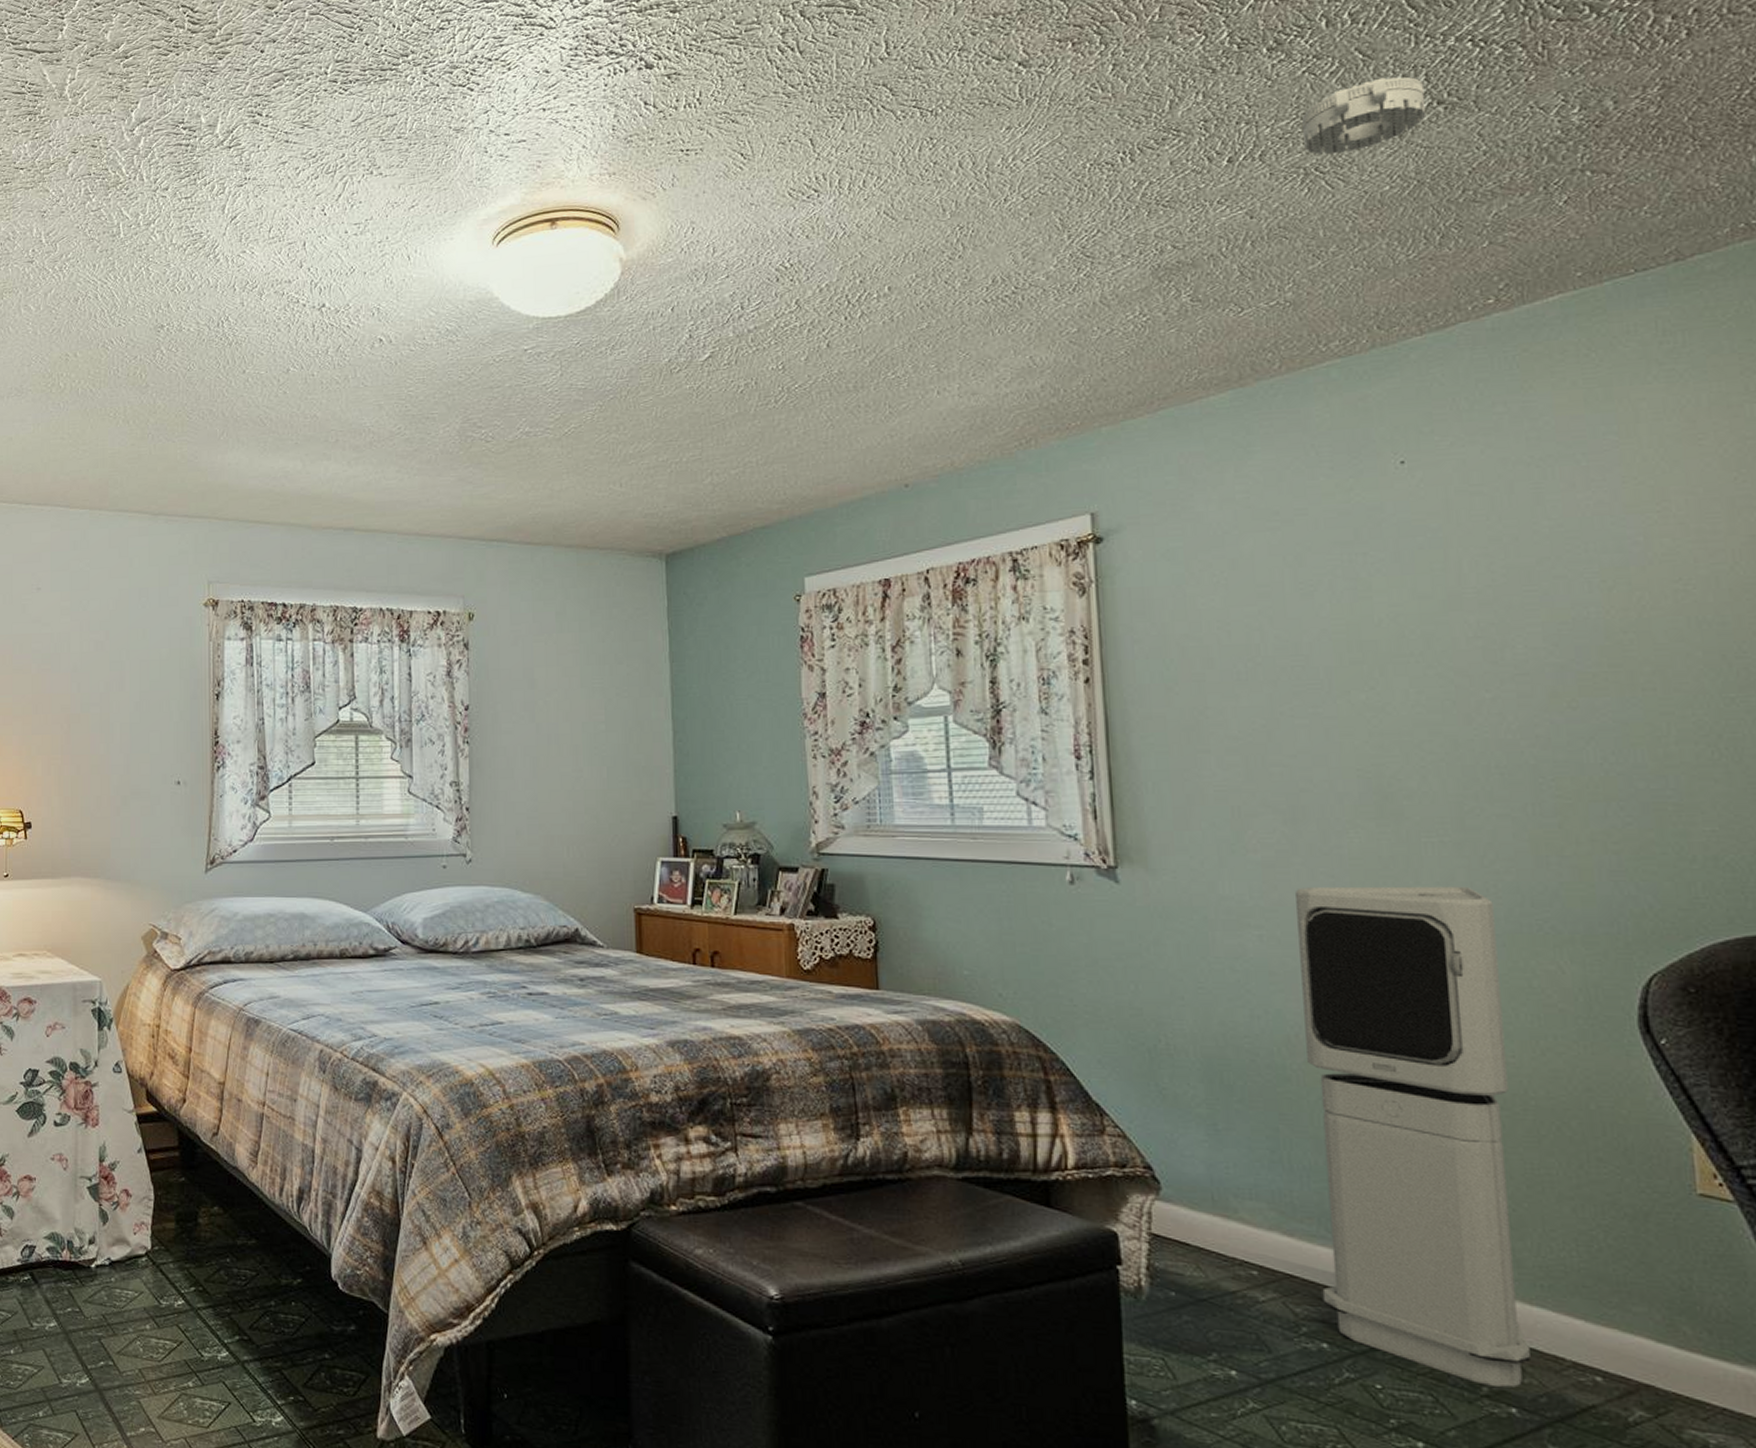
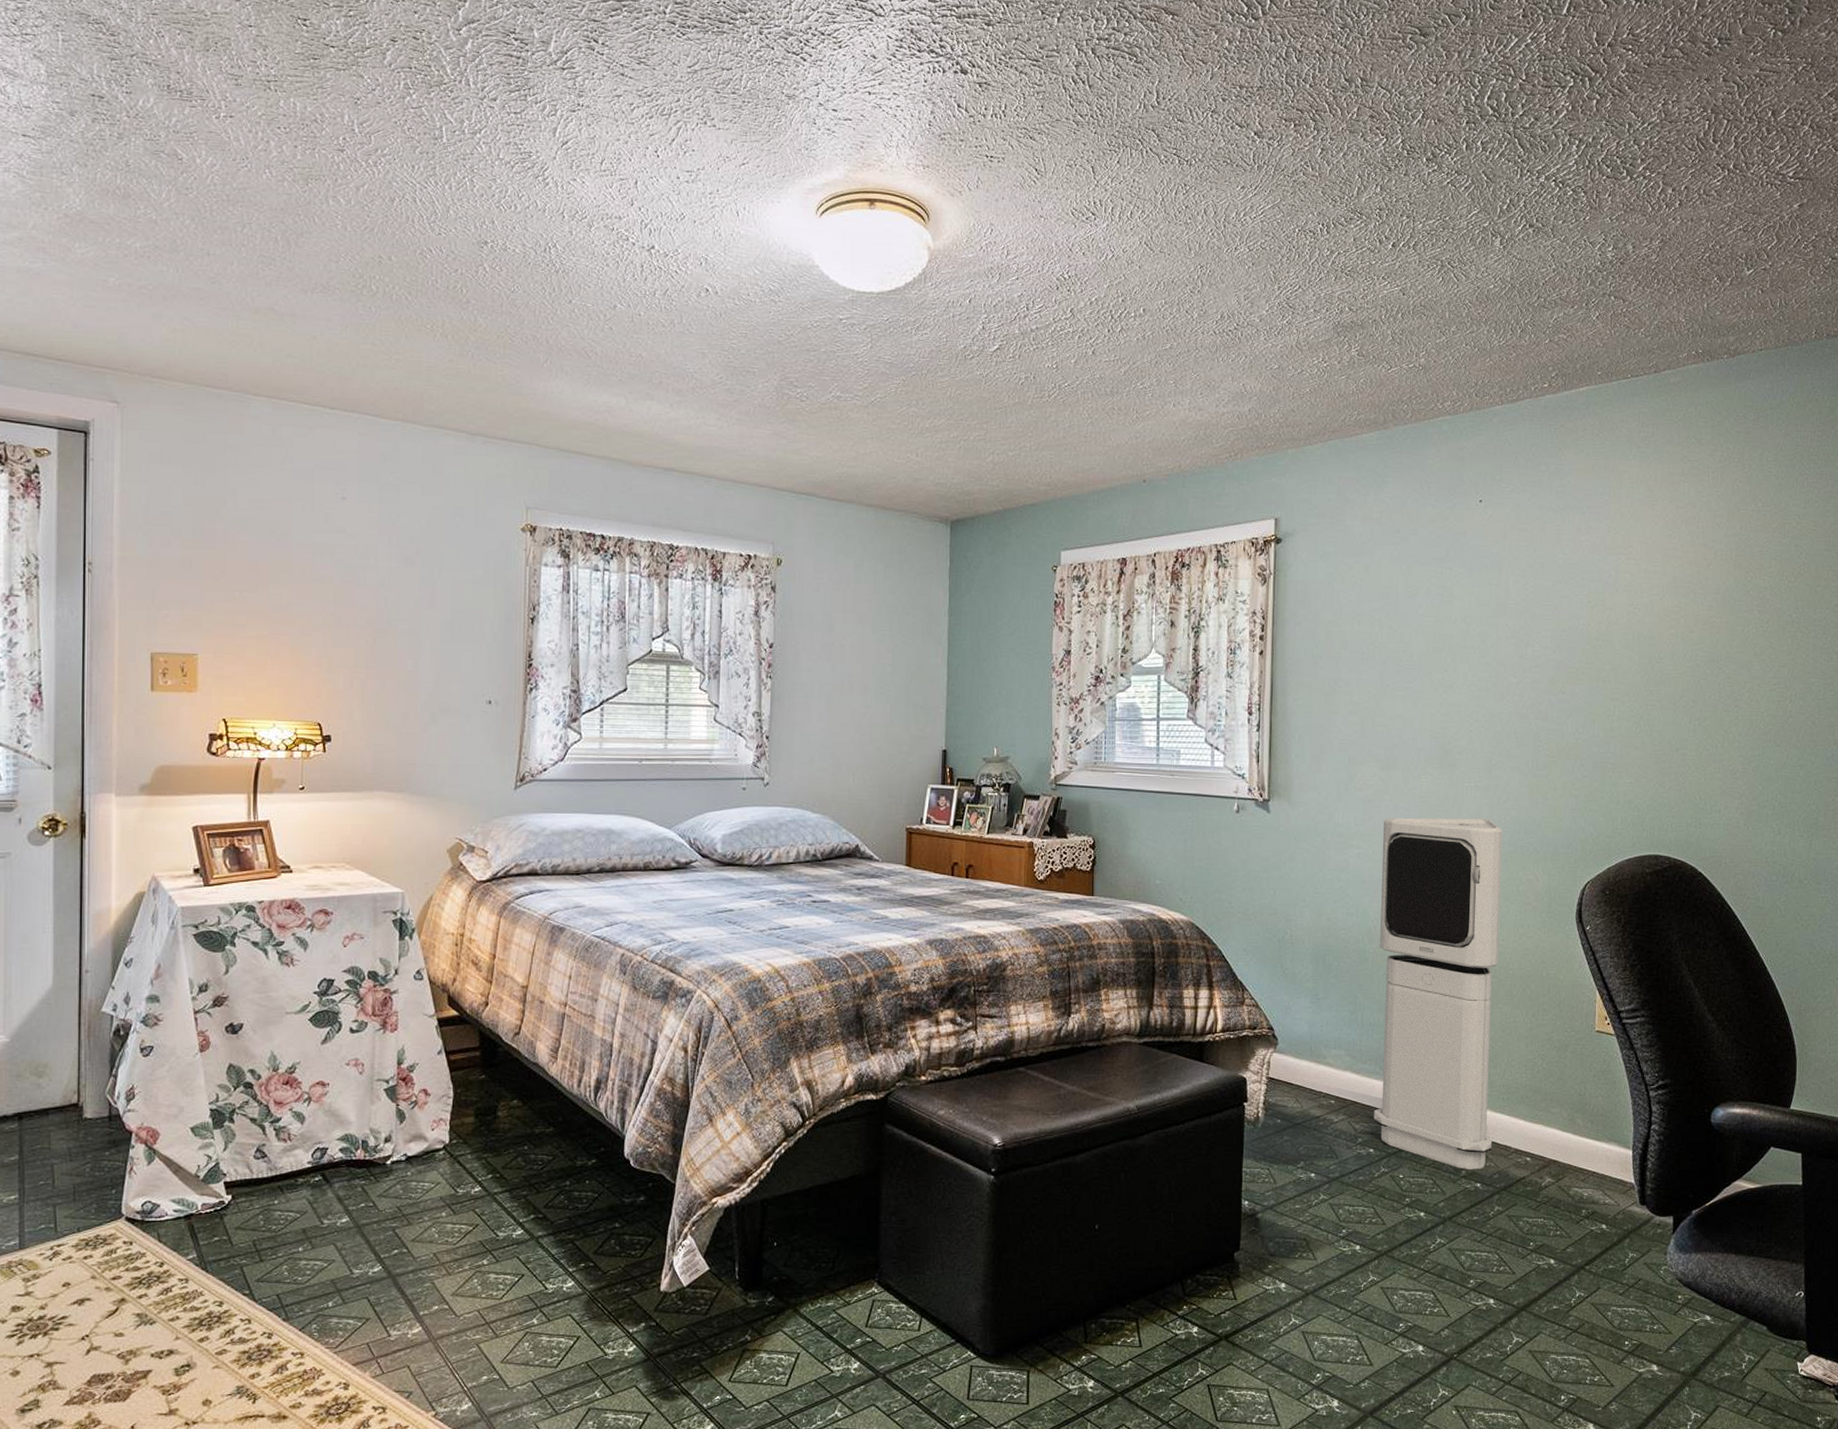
smoke detector: present [1302,76,1427,155] -> none [1443,198,1523,254]

